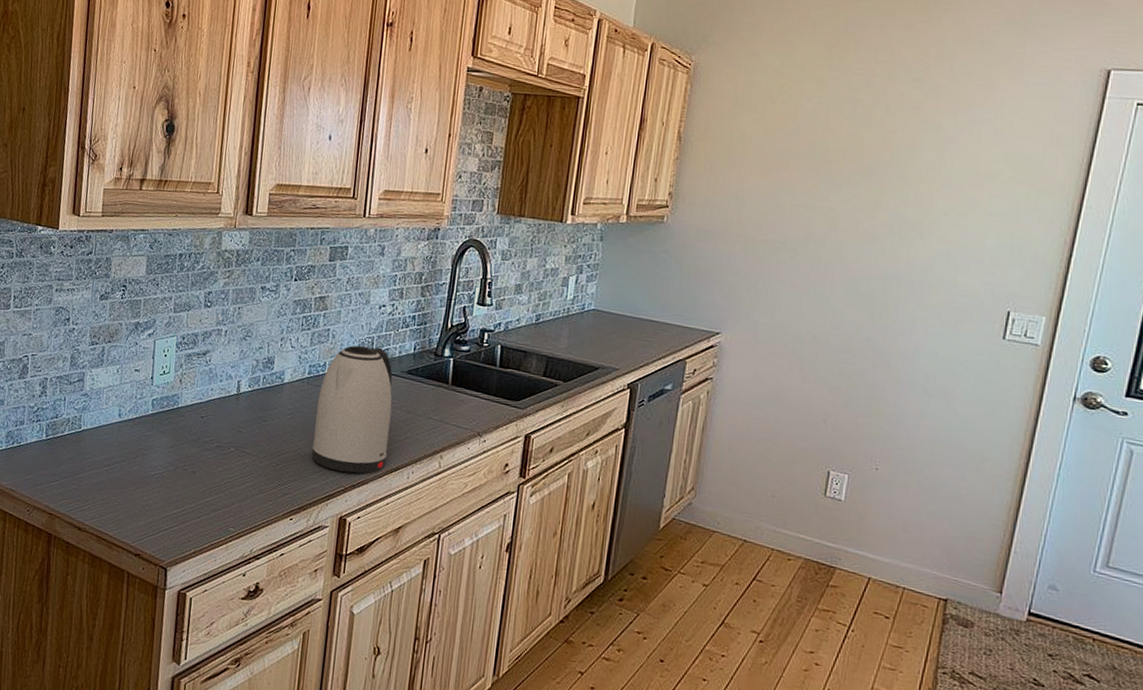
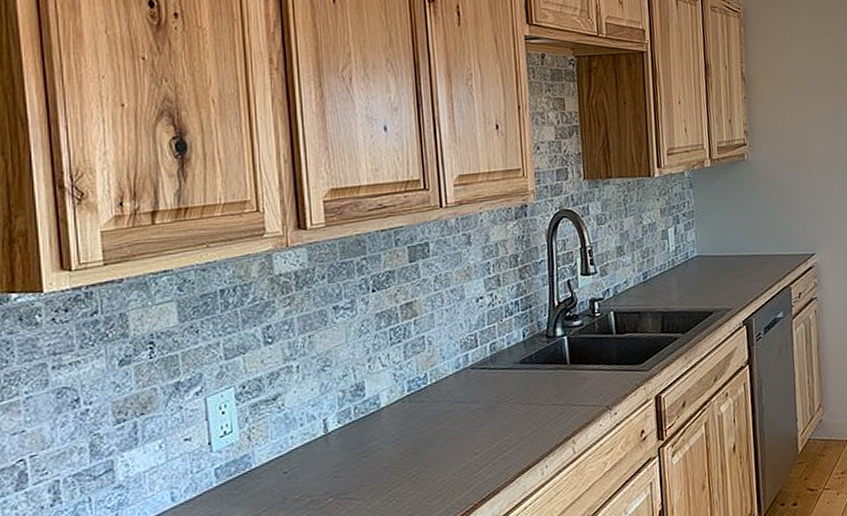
kettle: present [311,345,393,474] -> none [424,343,515,490]

